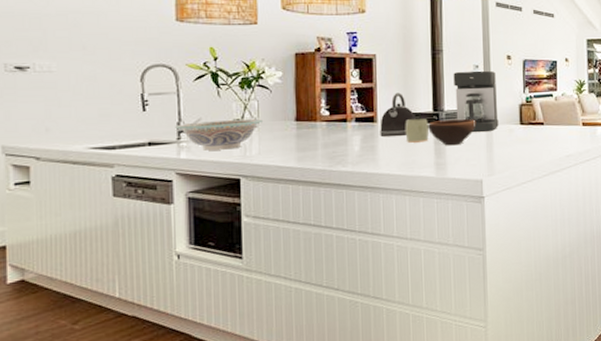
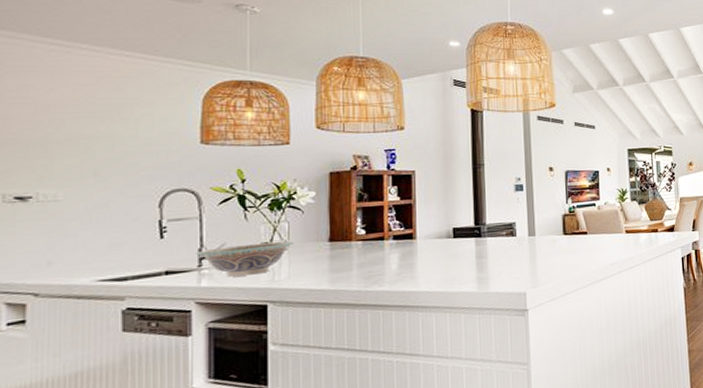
kettle: present [380,92,416,137] -> none [419,208,456,254]
mug: present [405,119,429,143] -> none [445,233,470,259]
bowl: present [428,119,476,146] -> none [469,231,519,260]
coffee maker: present [453,70,499,132] -> none [495,182,542,244]

